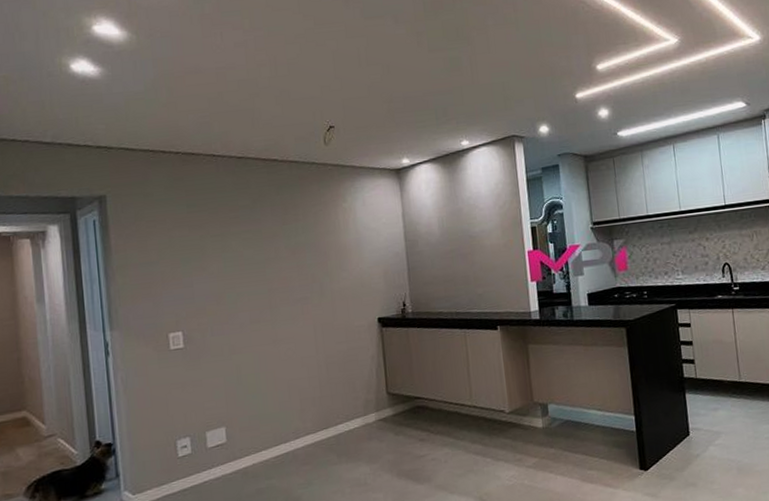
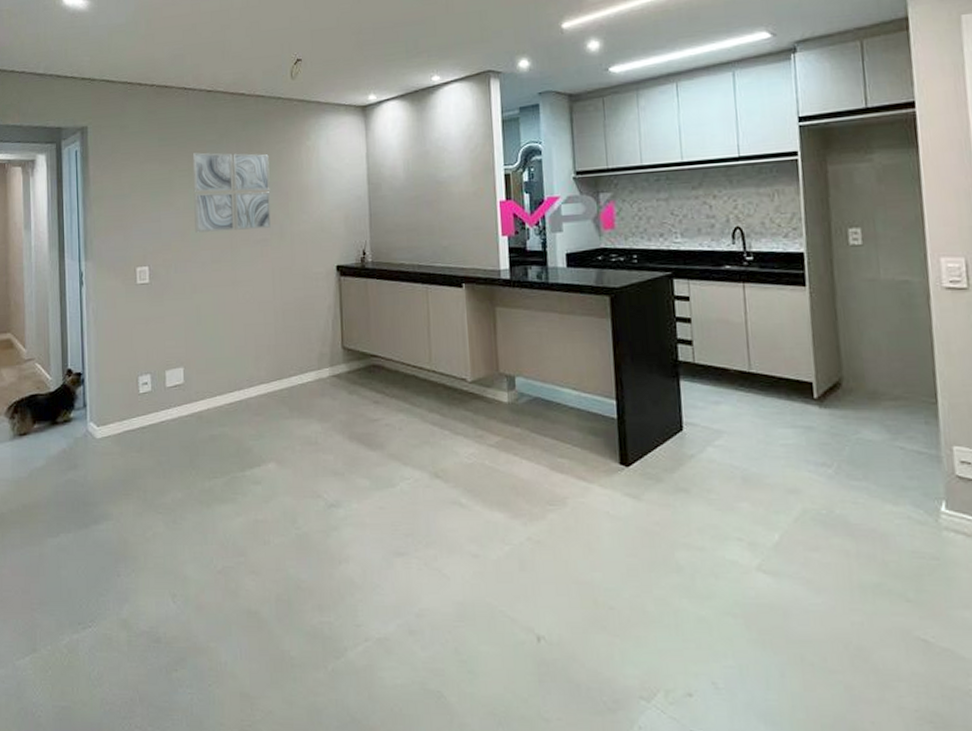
wall art: none [224,216,311,296] -> present [192,152,272,233]

